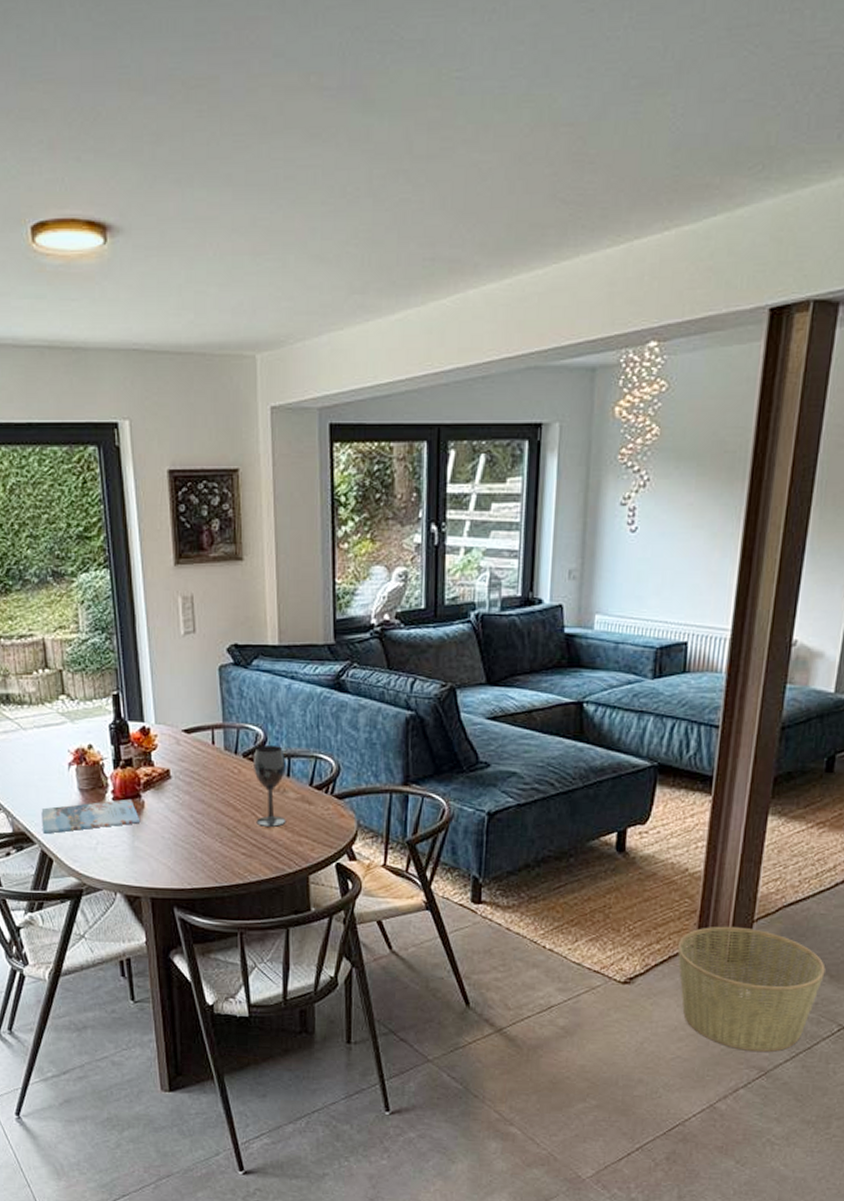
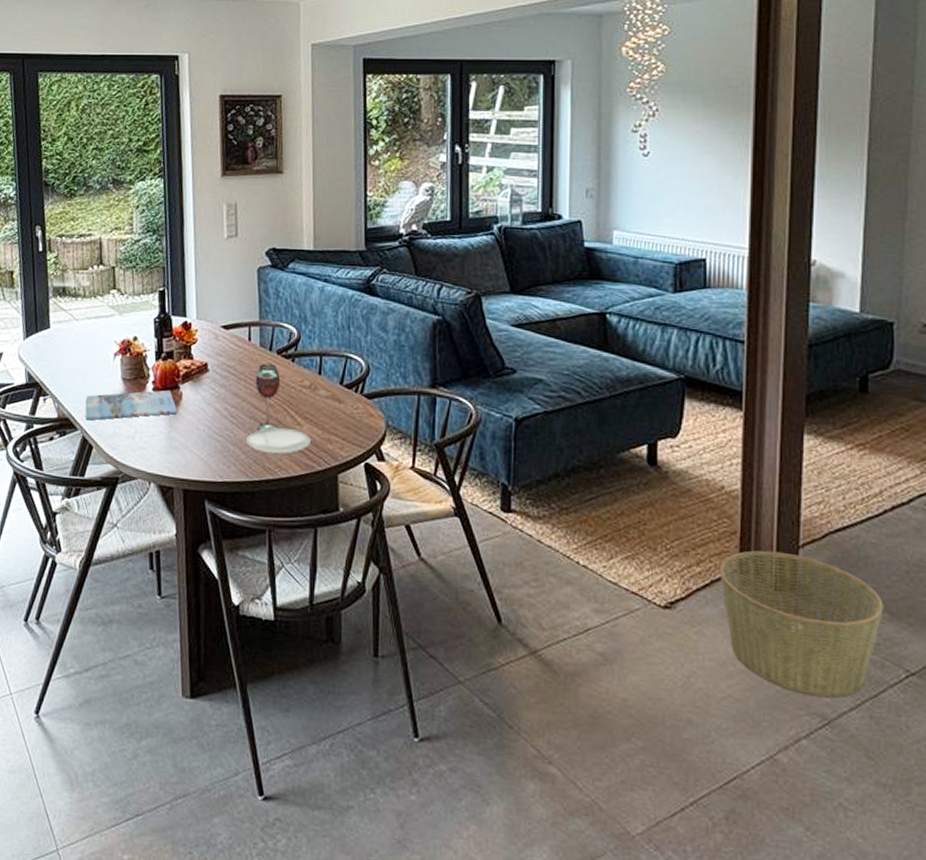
plate: none [213,832,280,859] -> present [245,427,311,454]
wineglass: none [220,767,248,837] -> present [255,363,281,431]
wine glass: present [254,744,286,827] -> none [287,343,318,424]

